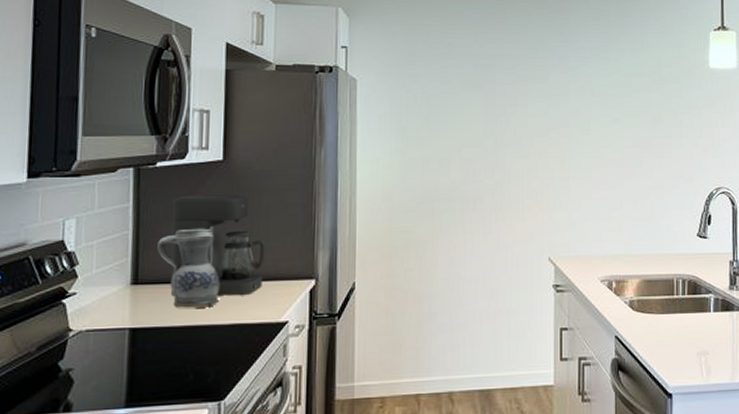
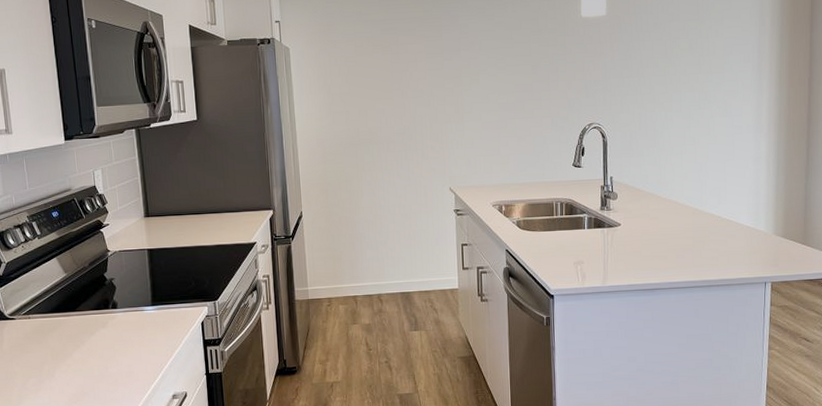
ceramic jug: present [157,228,221,309] -> none [159,173,206,235]
coffee maker: present [171,195,267,297] -> none [165,146,236,225]

